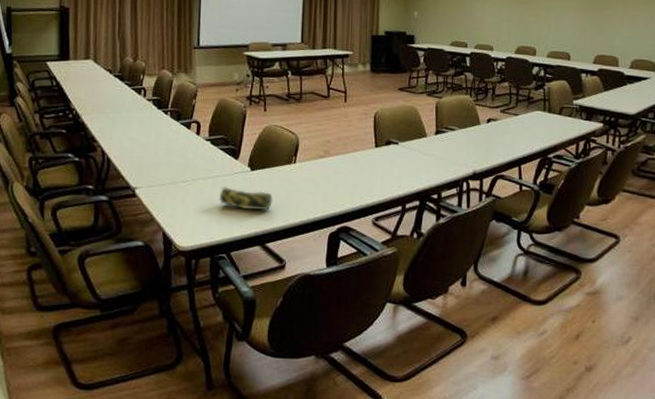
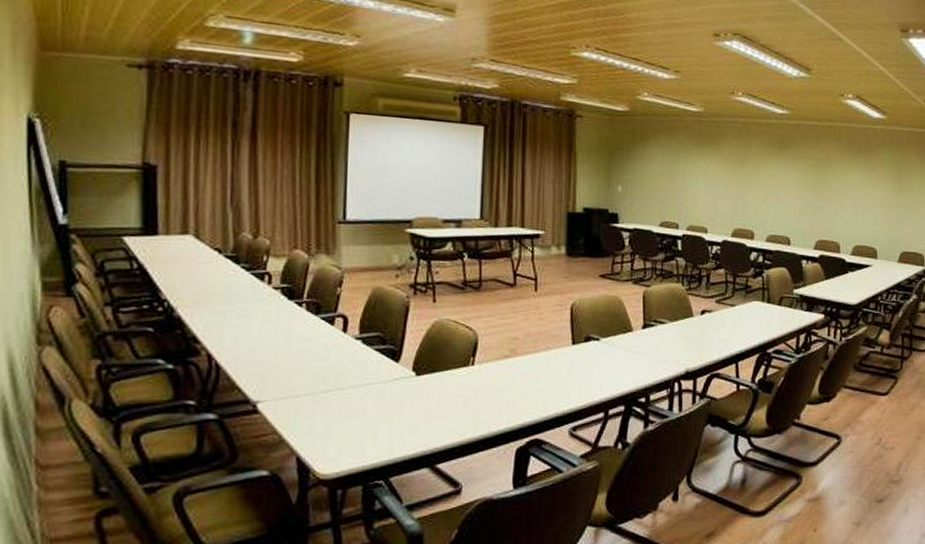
pencil case: present [219,187,272,211] -> none [373,397,444,425]

